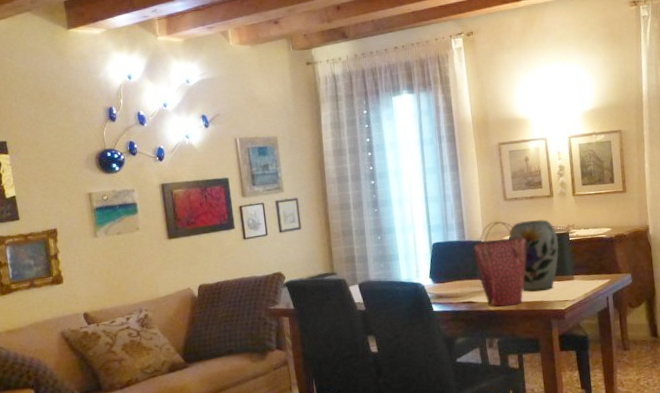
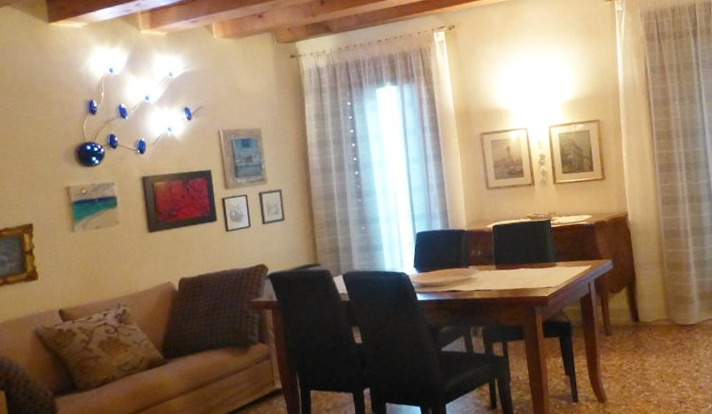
handbag: present [473,221,527,307] -> none [456,209,510,295]
vase: present [508,219,559,292] -> none [491,207,541,280]

